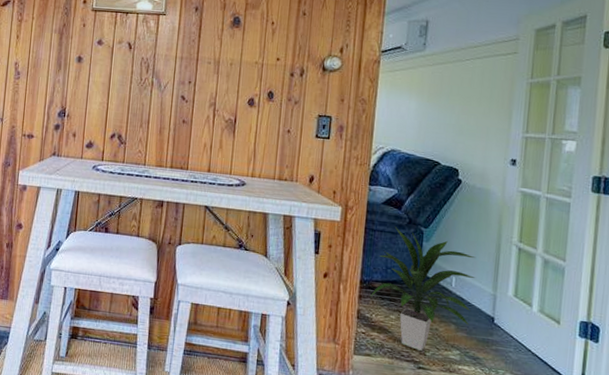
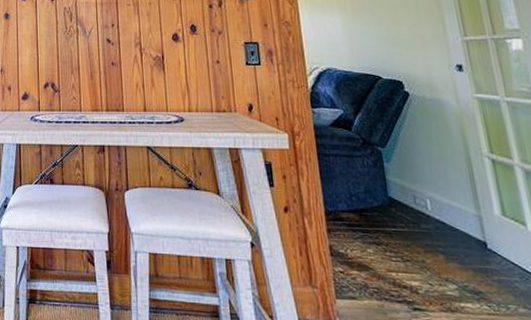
indoor plant: present [370,226,476,351] -> none [339,149,459,288]

